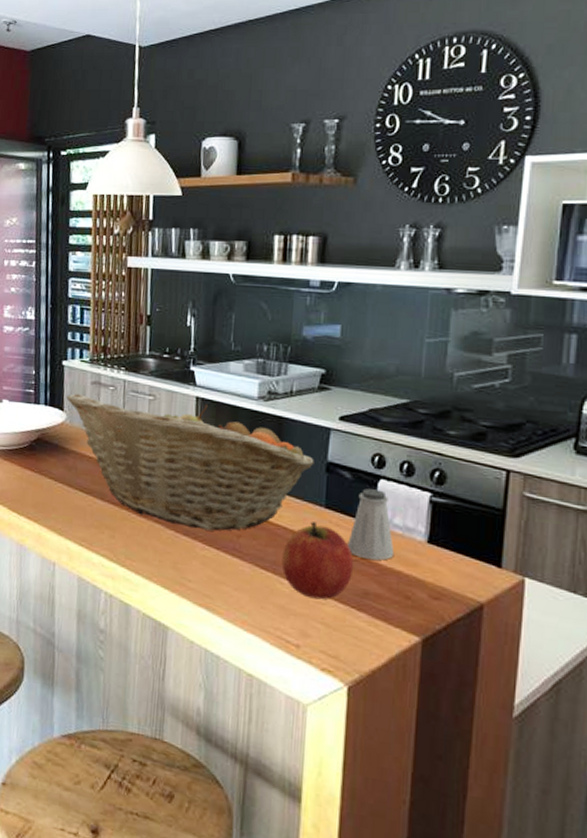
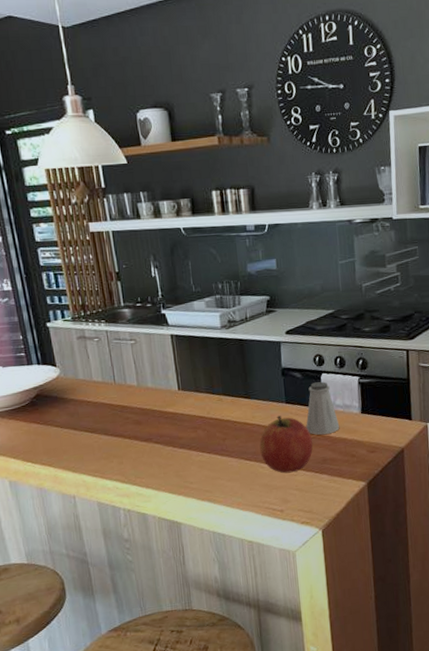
fruit basket: present [66,394,314,531] -> none [56,339,273,441]

